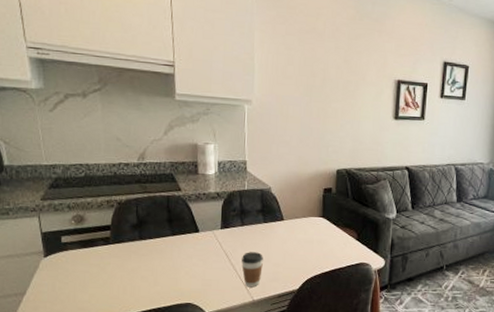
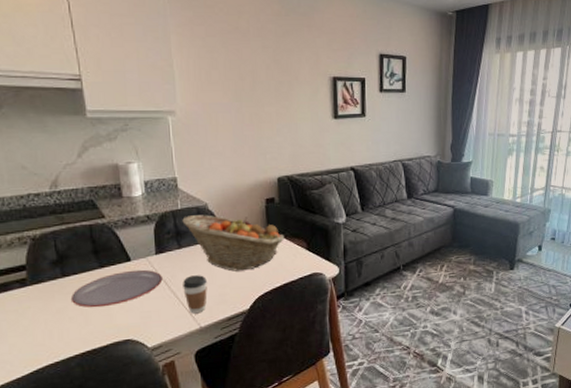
plate: none [144,240,225,271] -> present [70,269,163,308]
fruit basket: none [247,196,338,253] -> present [182,215,285,272]

